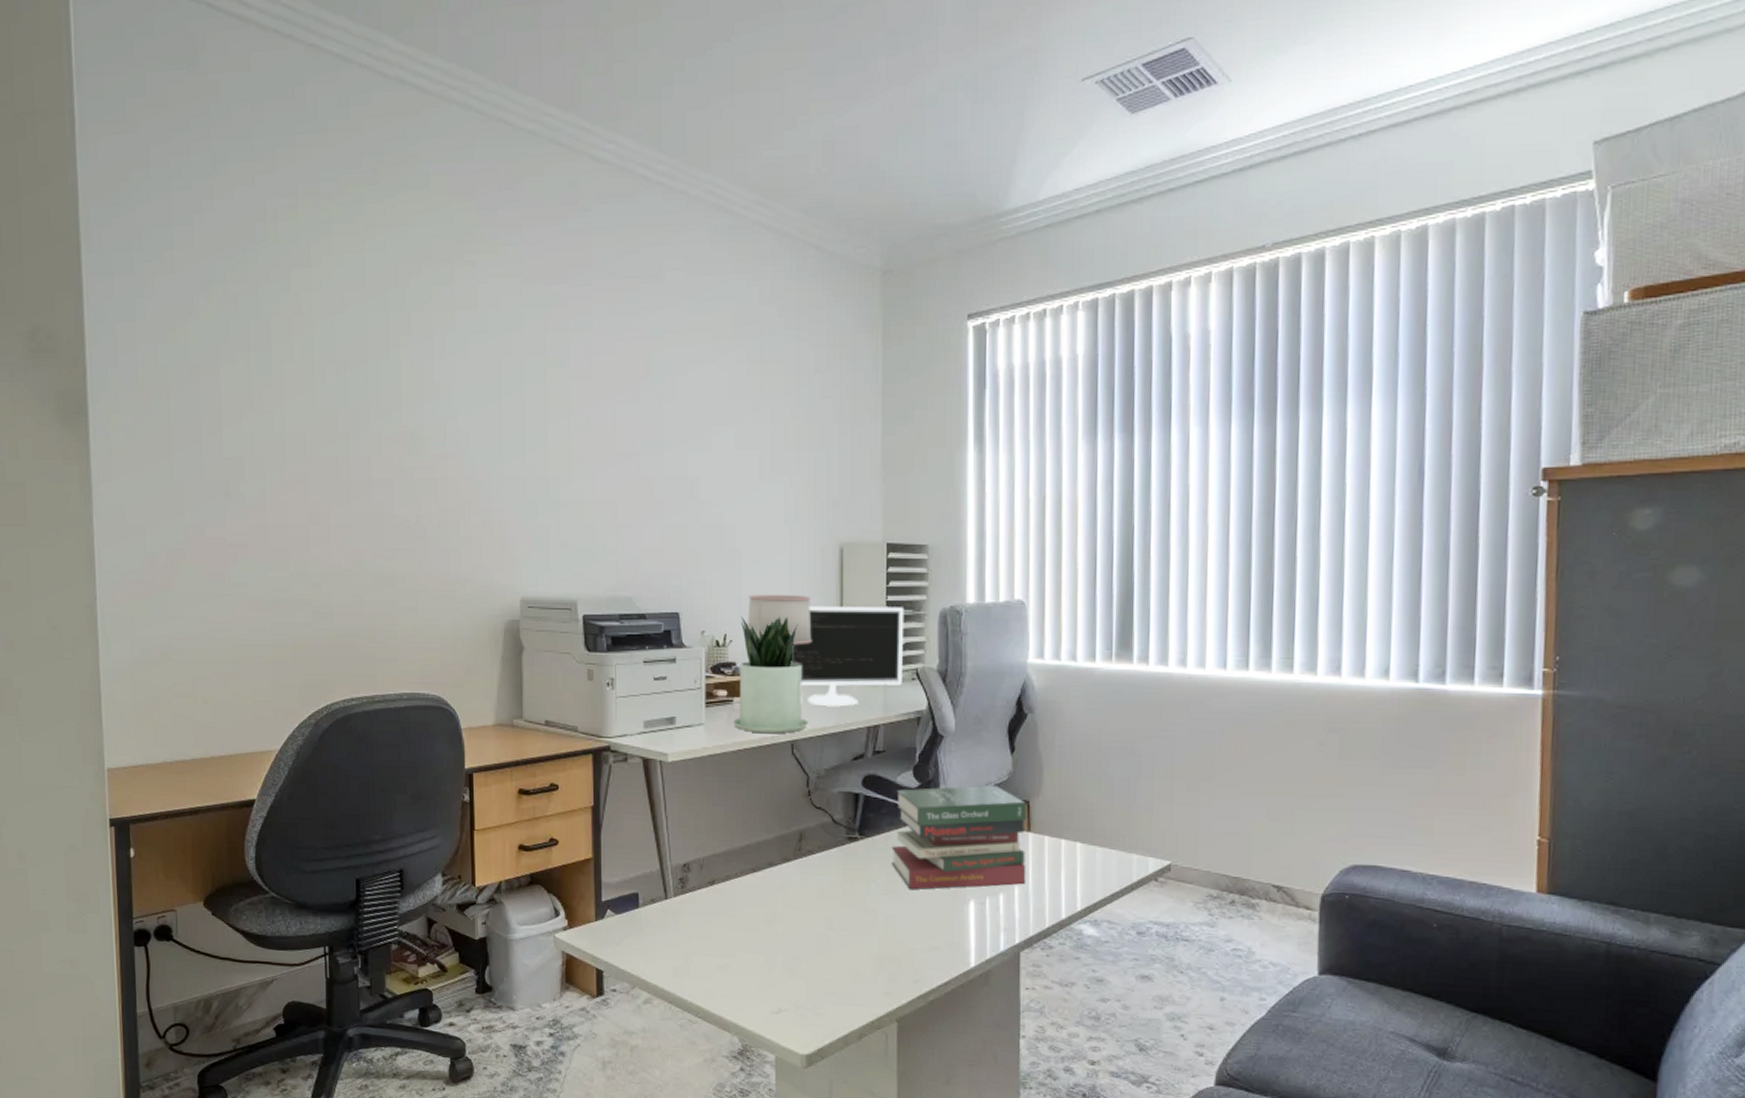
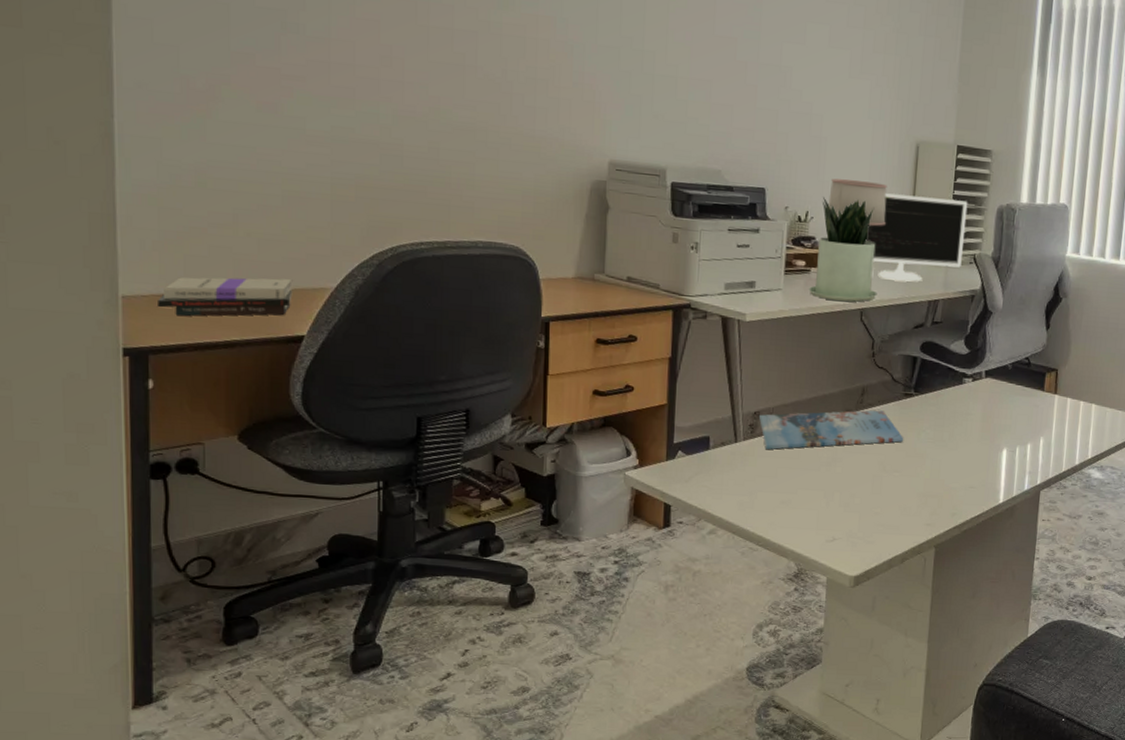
books: none [135,743,244,786] -> present [158,277,293,316]
magazine: none [688,857,851,906] -> present [758,410,904,450]
books: present [891,785,1027,890] -> none [940,354,1055,439]

